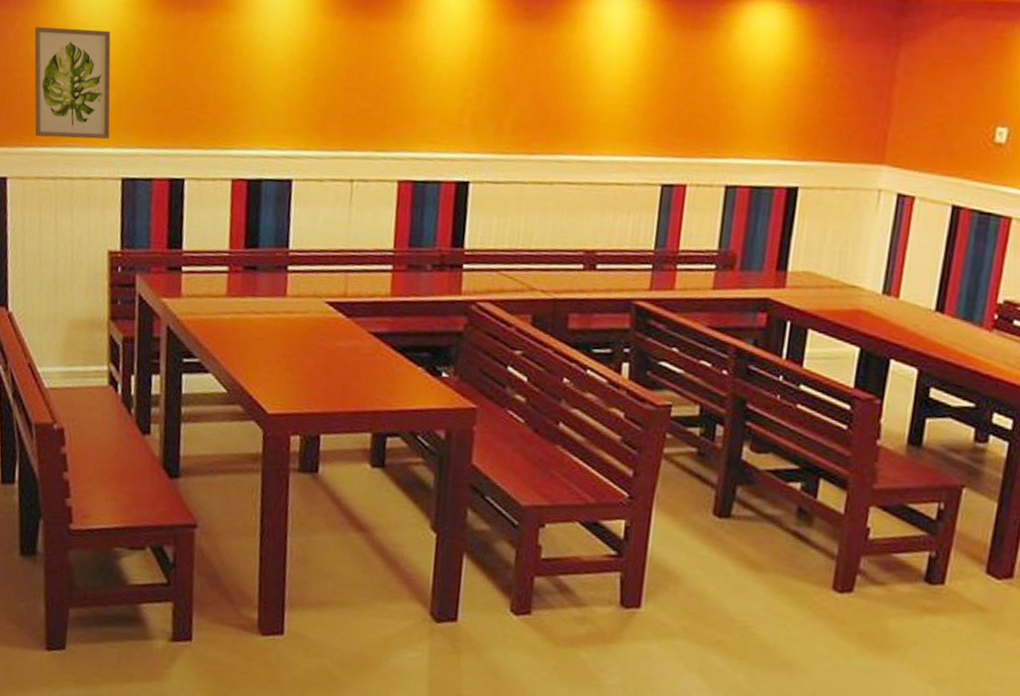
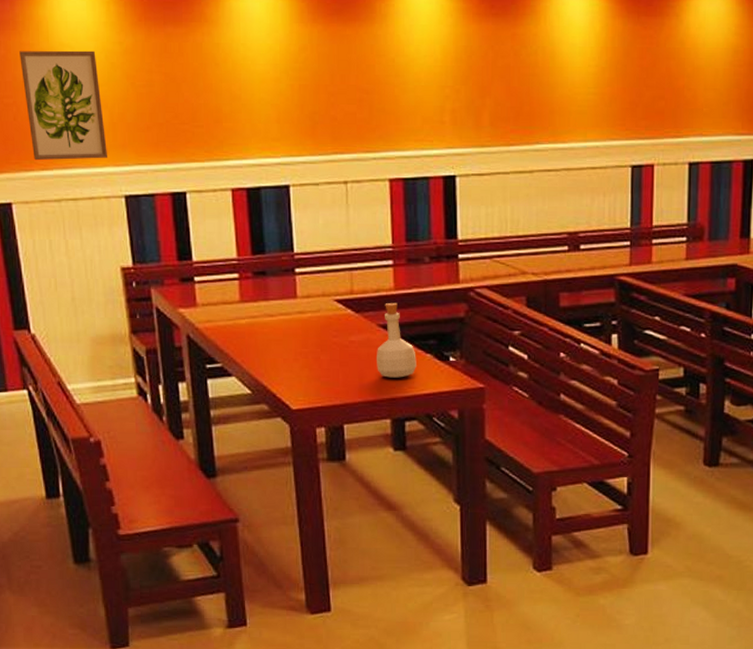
bottle: none [362,309,407,390] -> present [377,302,417,378]

